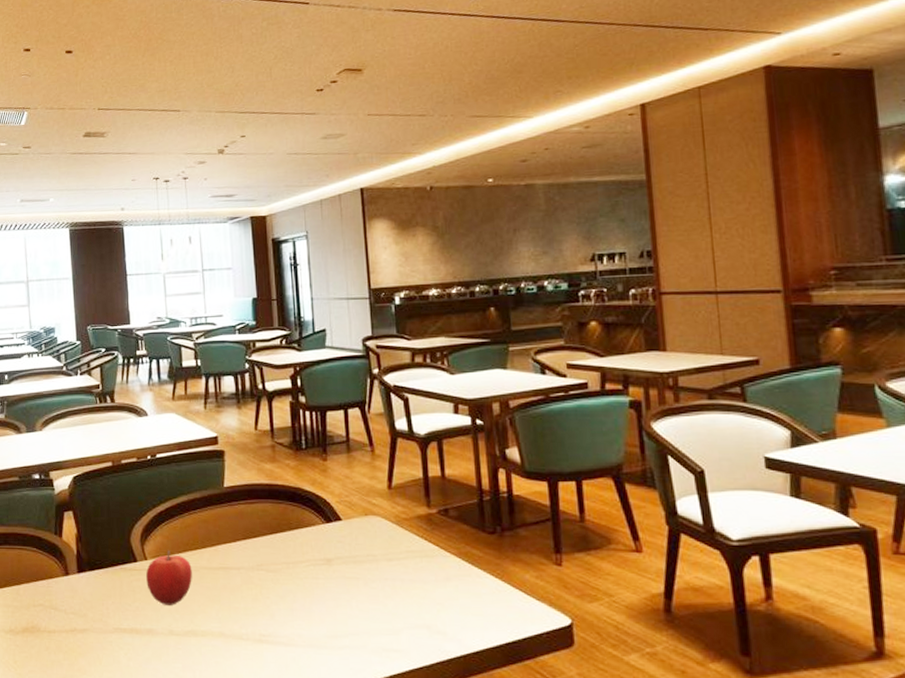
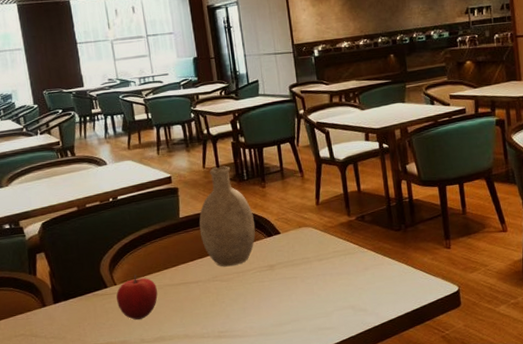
decorative vase: none [245,429,312,554] -> present [199,165,256,267]

